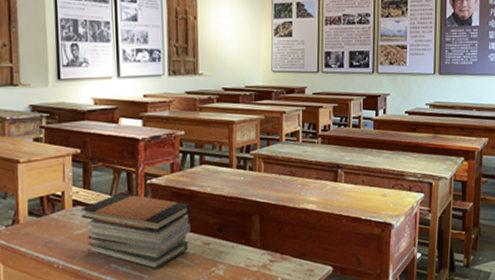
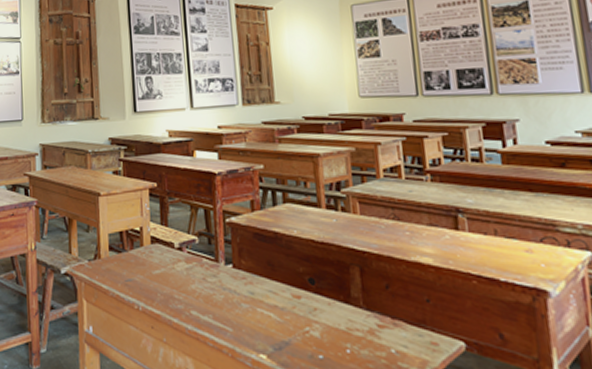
book stack: present [80,193,191,270] -> none [158,231,278,323]

